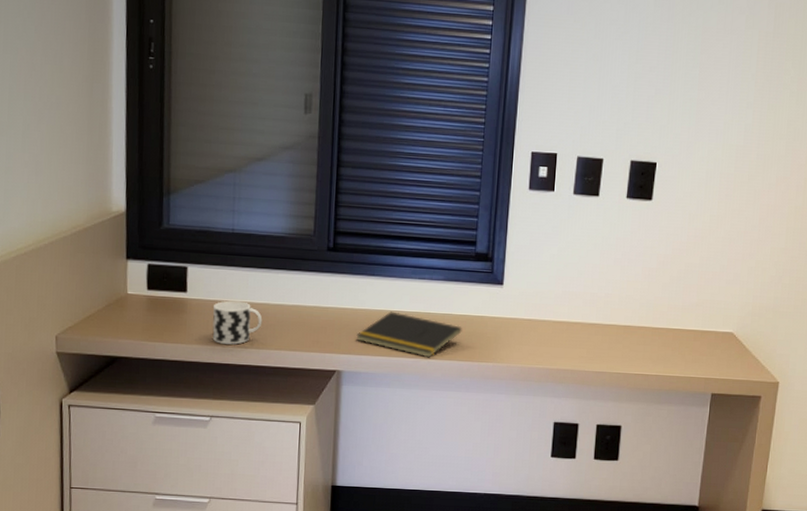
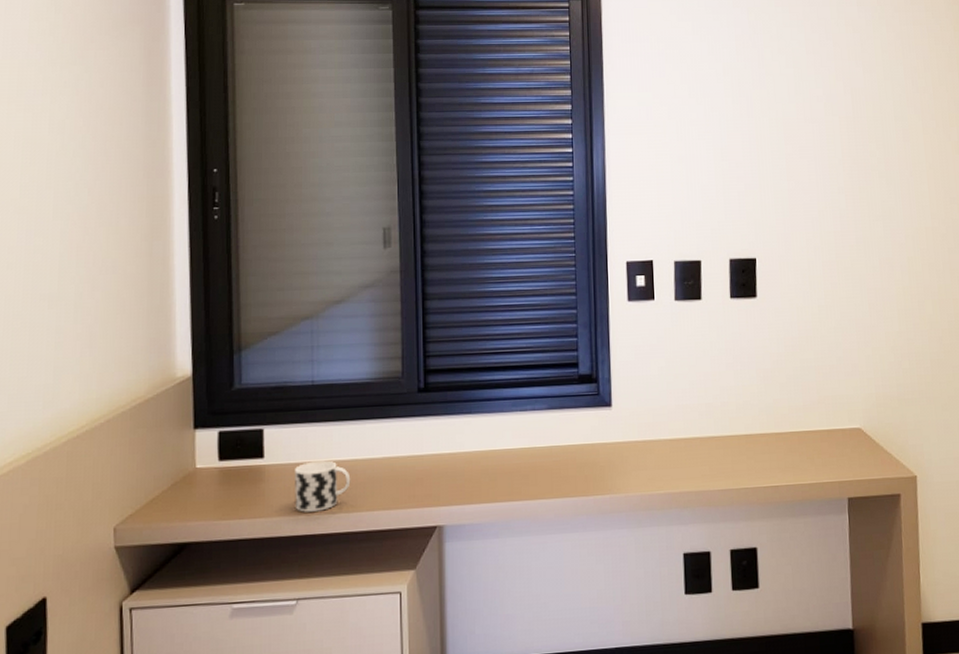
notepad: present [356,311,462,358] -> none [457,451,572,498]

